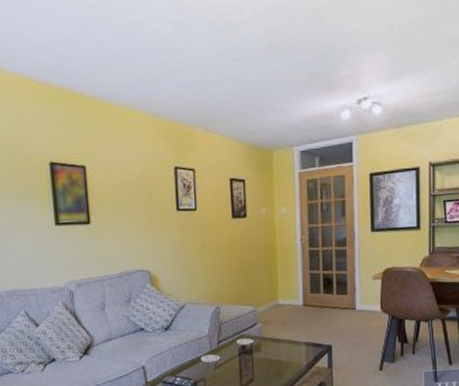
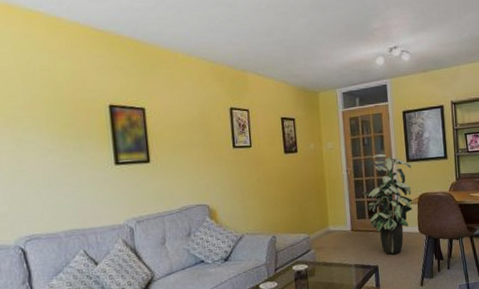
indoor plant: none [317,221,376,334] -> present [362,153,413,255]

